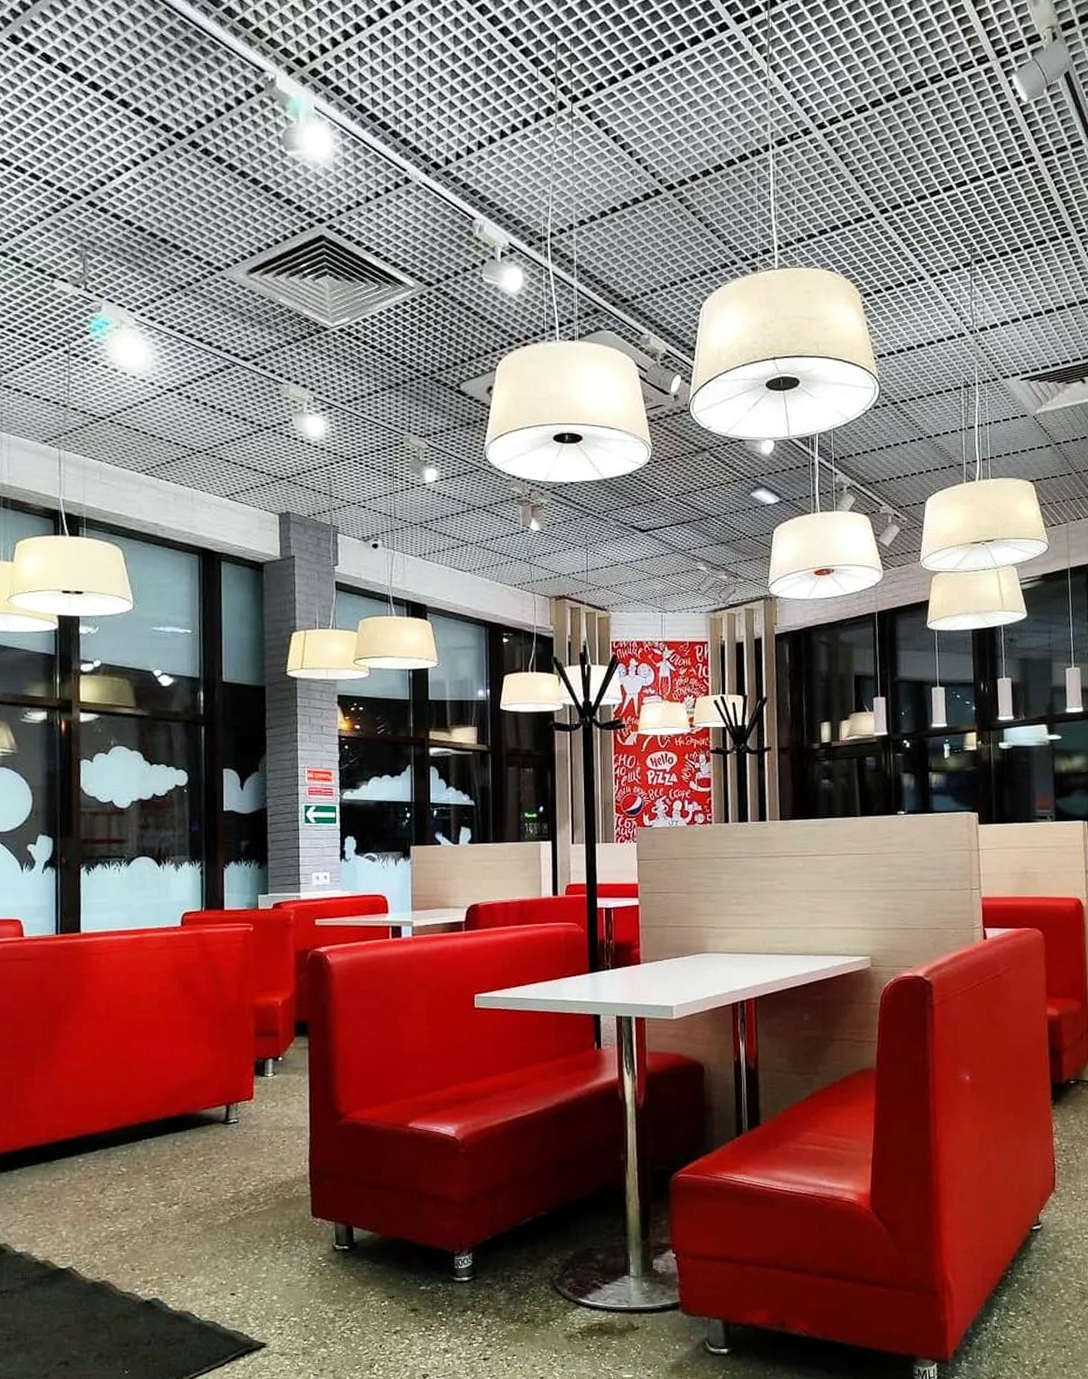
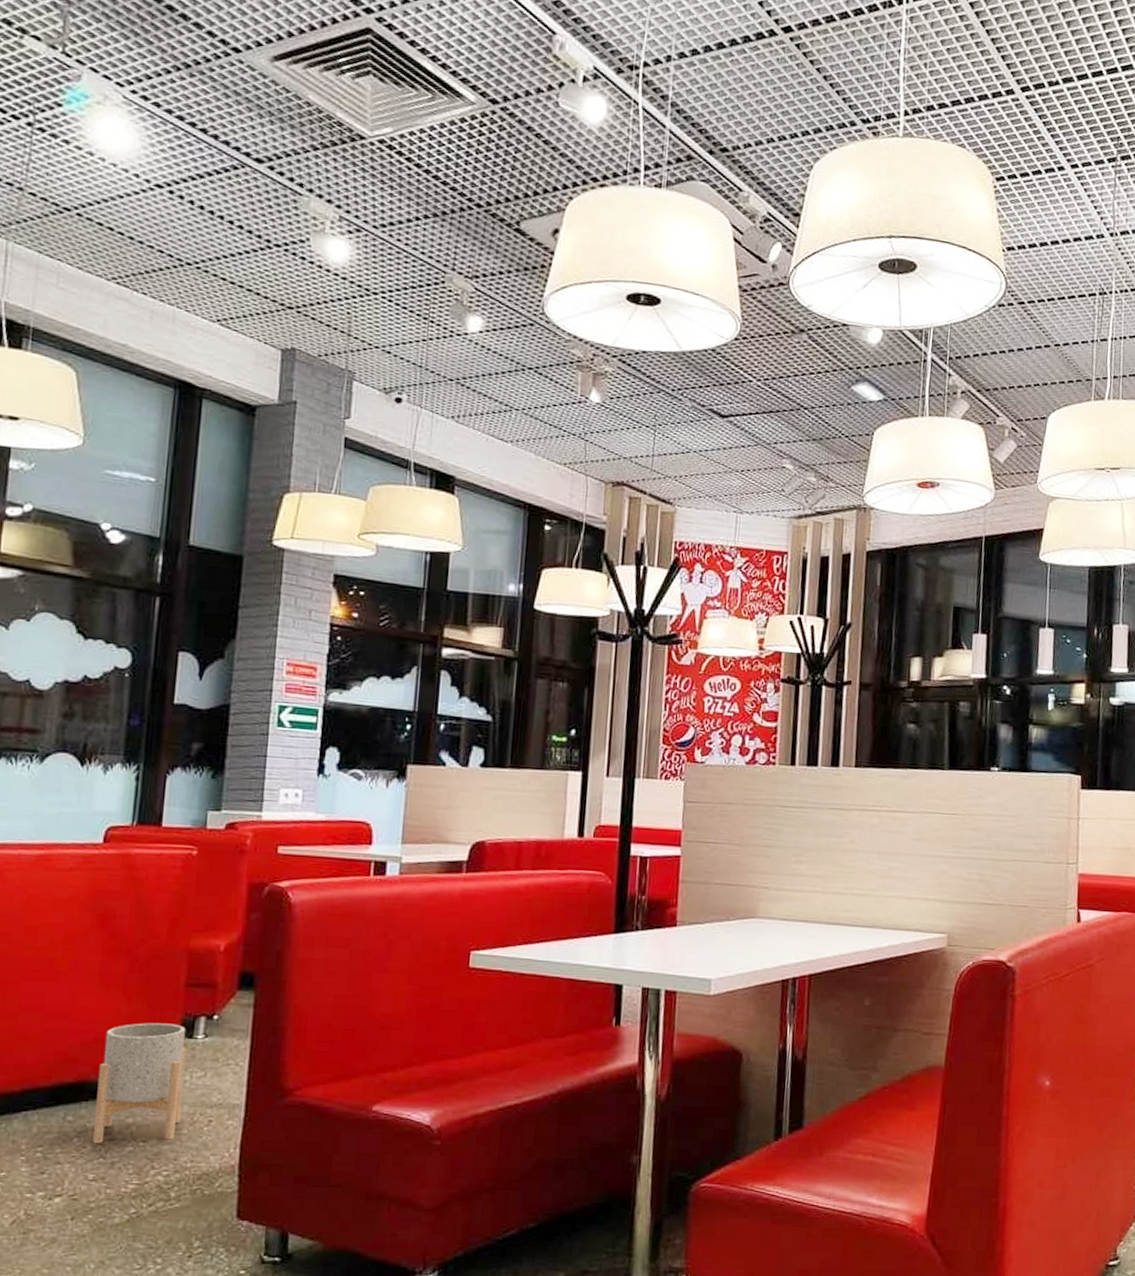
planter: none [196,1066,261,1163] -> present [93,1023,186,1144]

